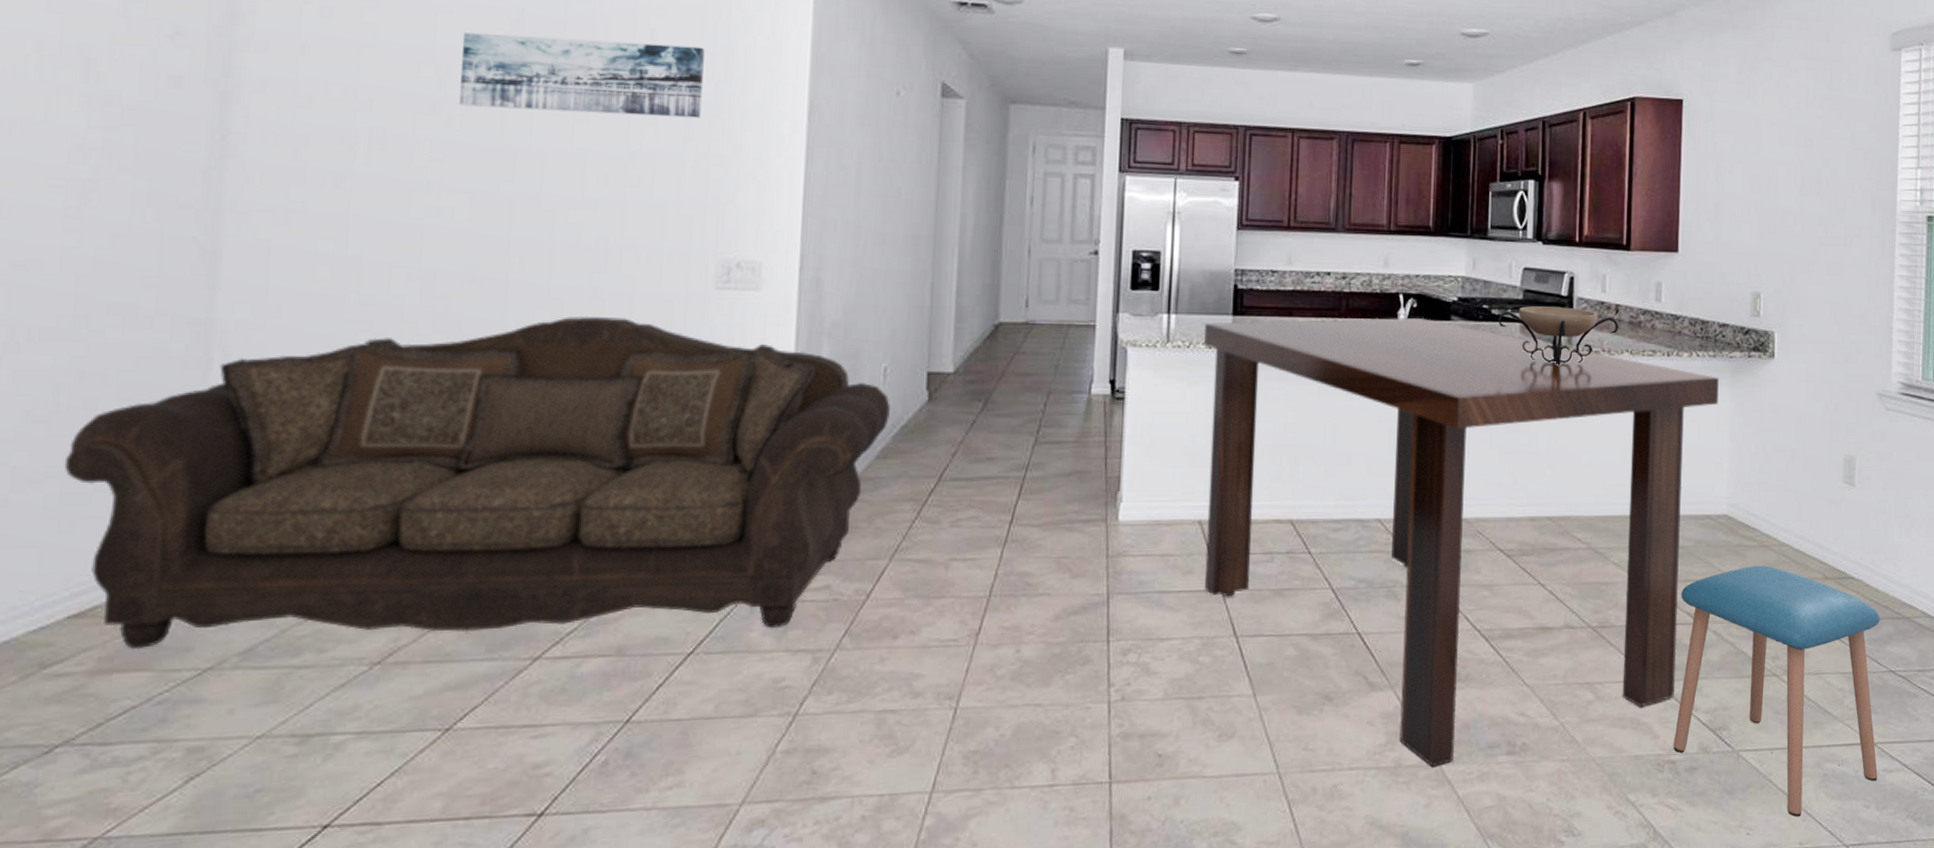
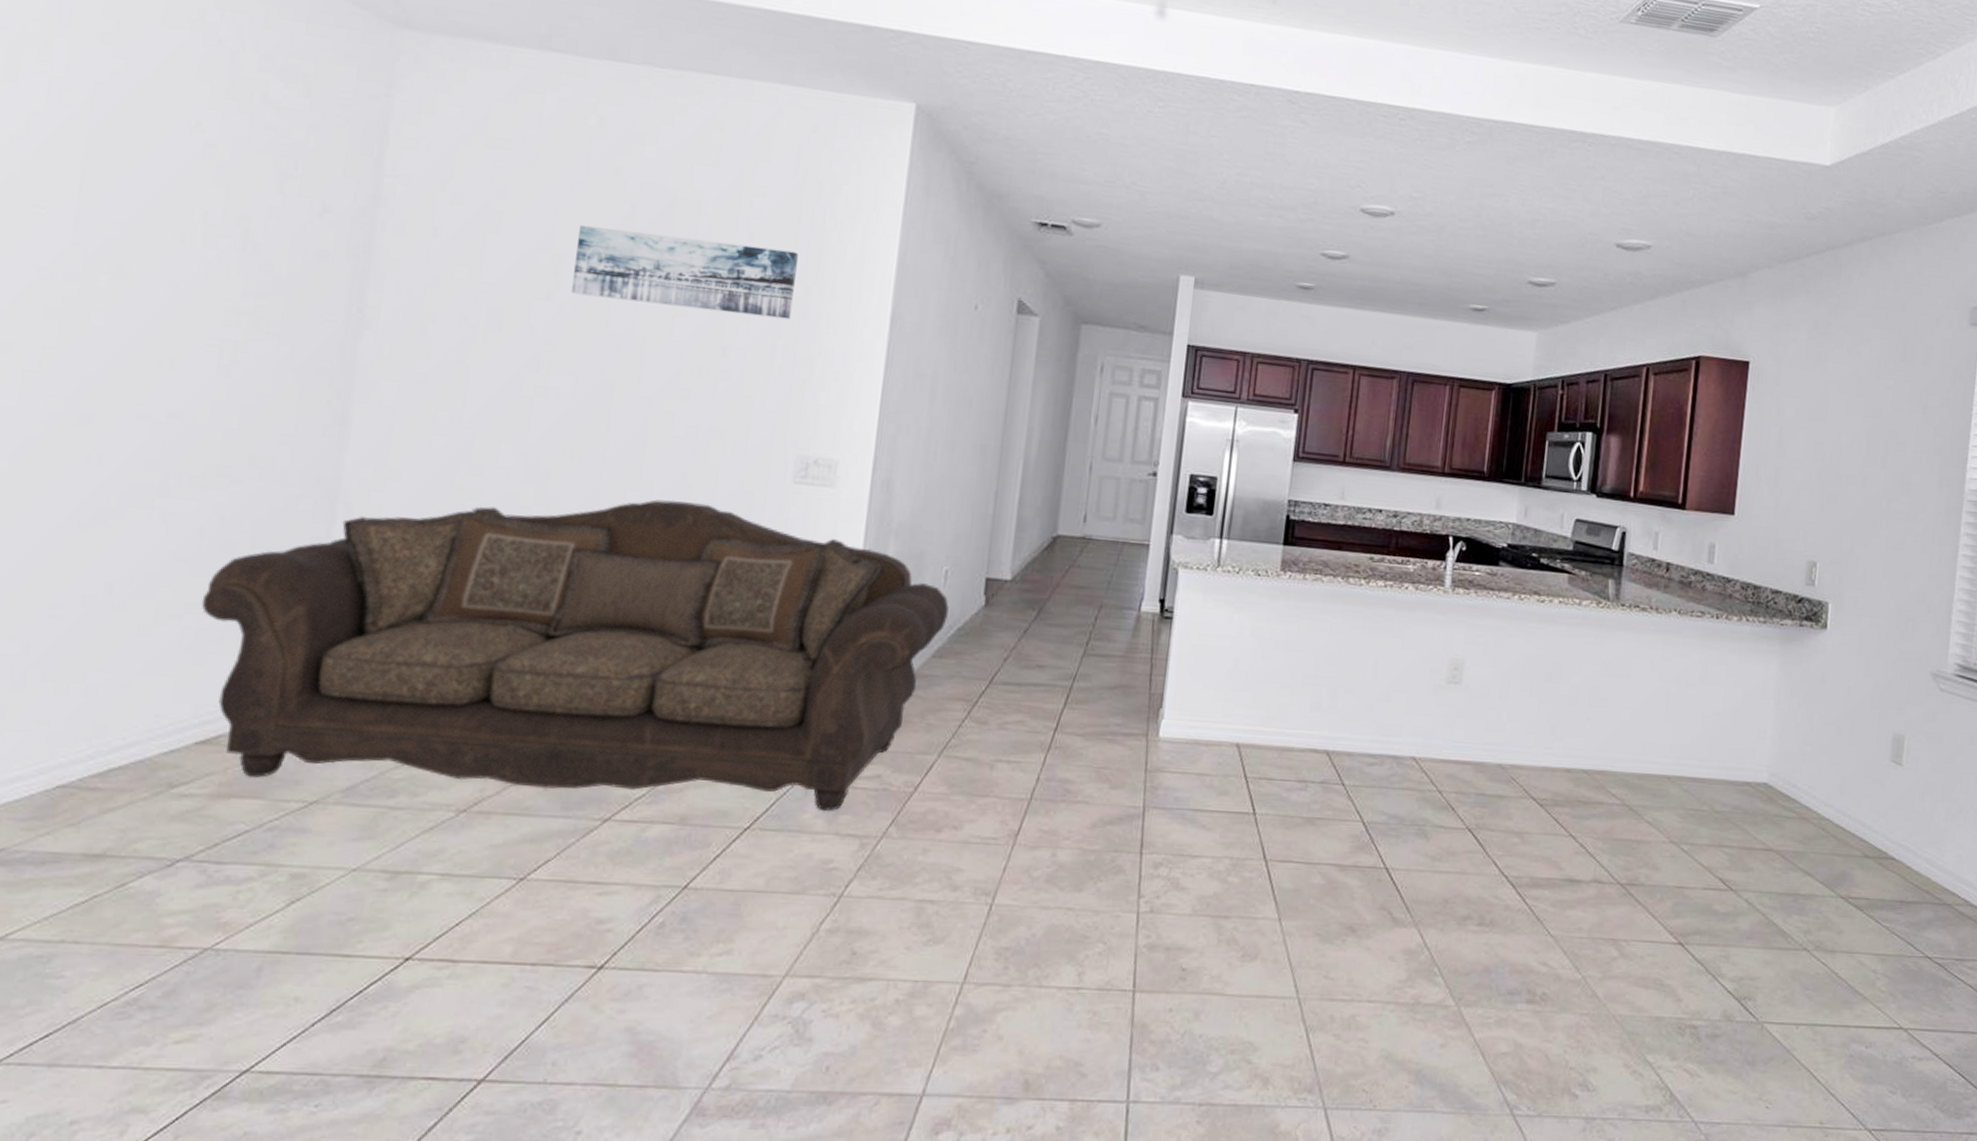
dining table: present [1204,318,1719,768] -> none [1237,550,1768,1008]
decorative bowl: present [1498,306,1619,365] -> none [1546,557,1669,620]
stool: present [1673,566,1880,818] -> none [1696,837,1920,1096]

